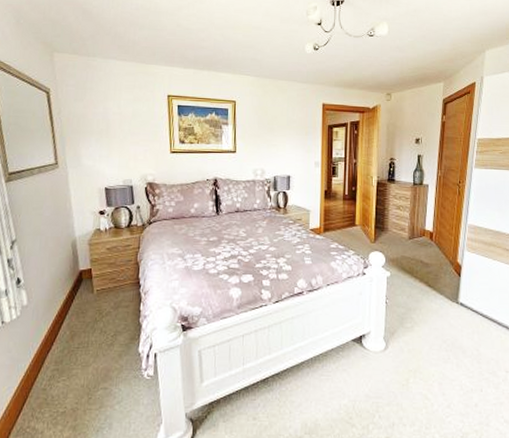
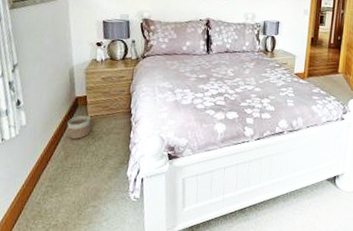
planter: none [72,289,98,316] -> present [67,115,91,139]

